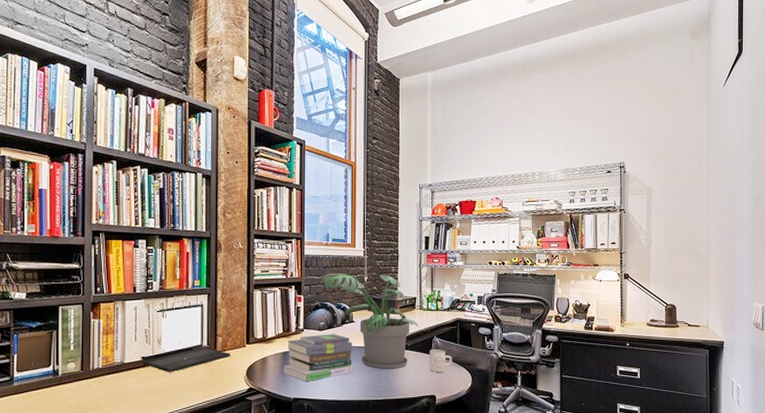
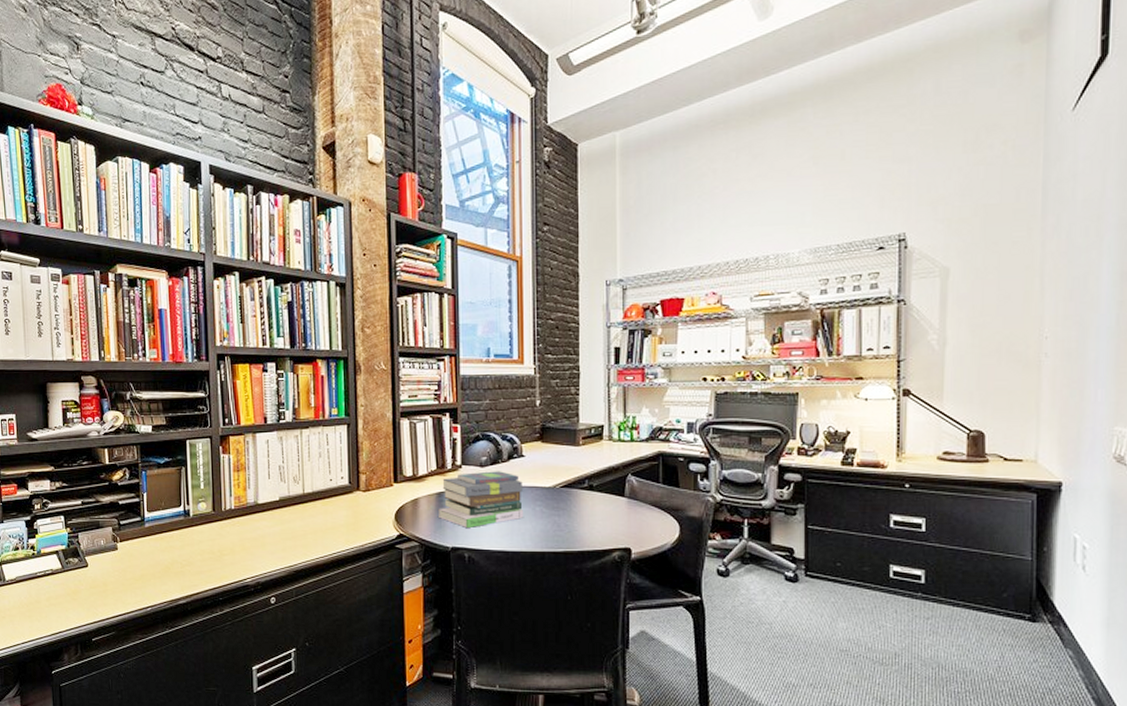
laptop: present [141,304,231,373] -> none [276,436,377,515]
potted plant: present [322,273,419,369] -> none [483,396,608,514]
mug: present [429,349,452,373] -> none [622,491,653,520]

